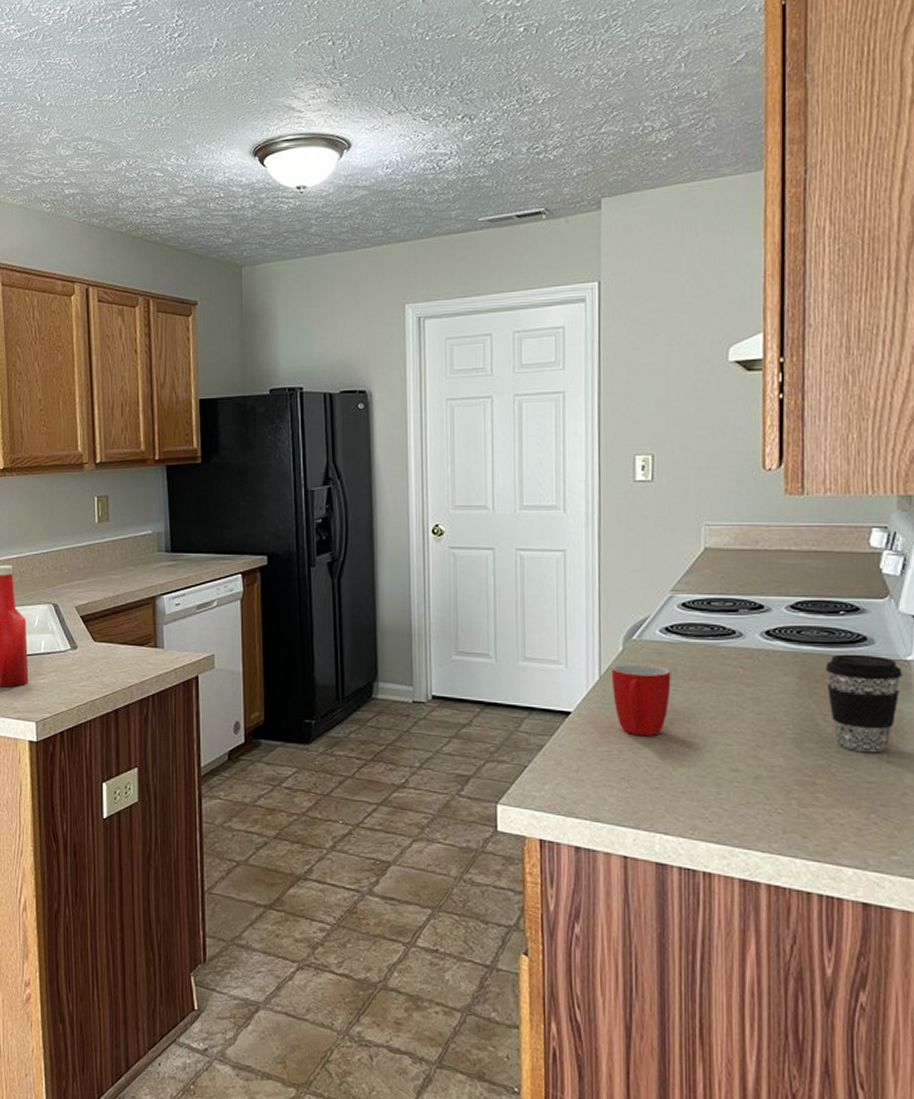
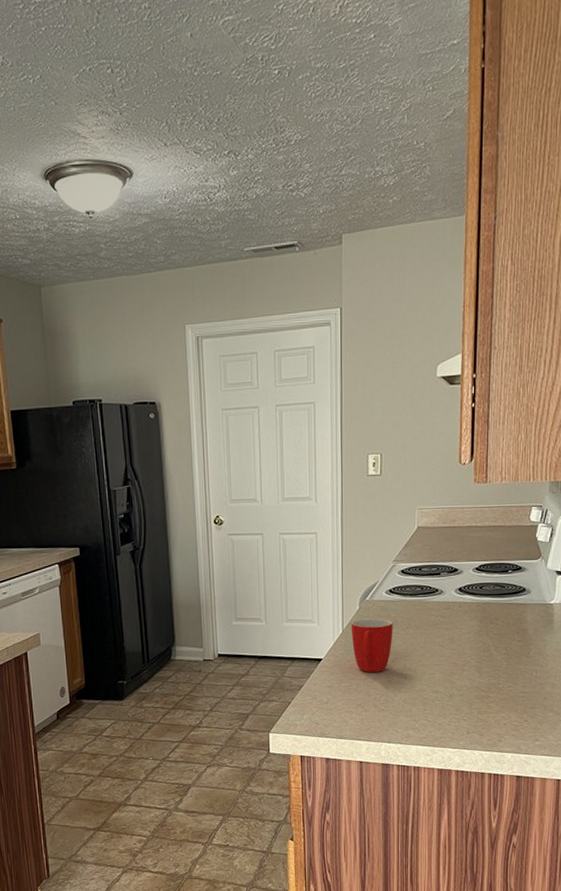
coffee cup: present [826,654,902,752] -> none [498,601,548,671]

